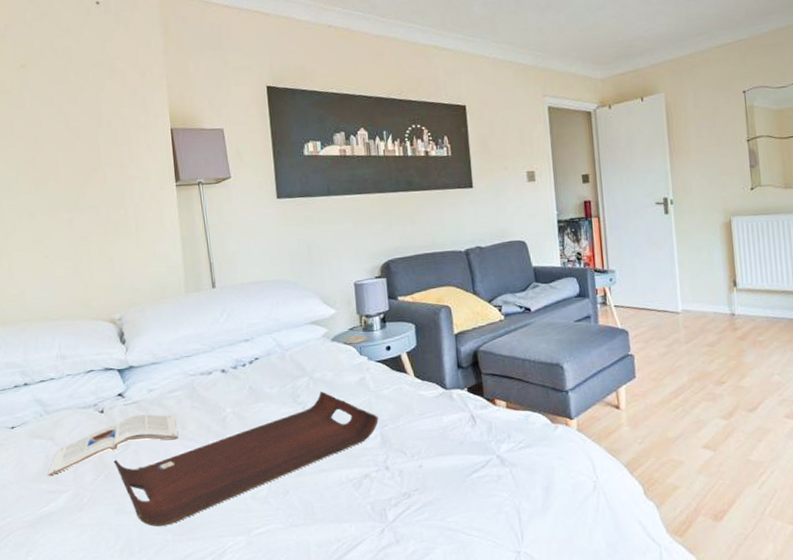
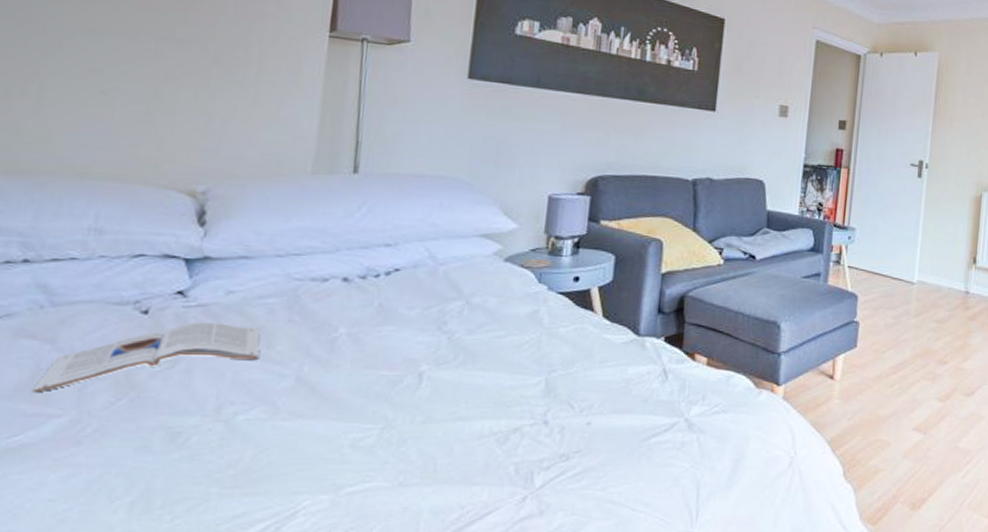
serving tray: present [113,391,379,527] -> none [148,321,547,476]

